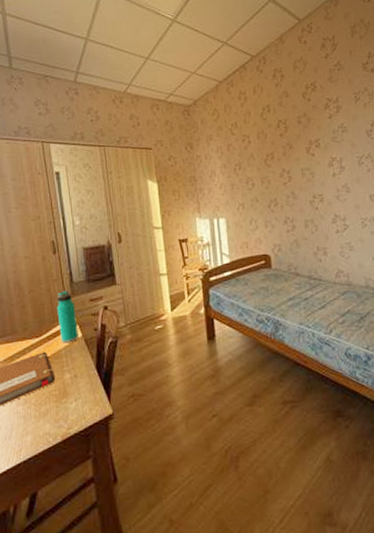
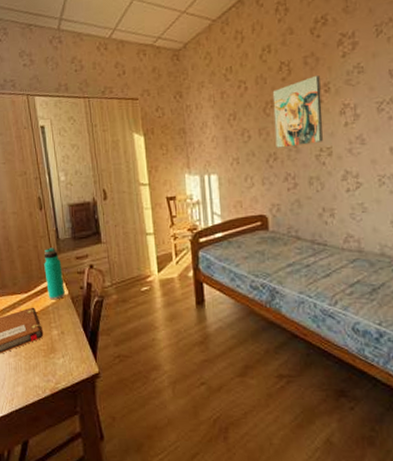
wall art: none [272,133,315,195] -> present [272,76,323,148]

